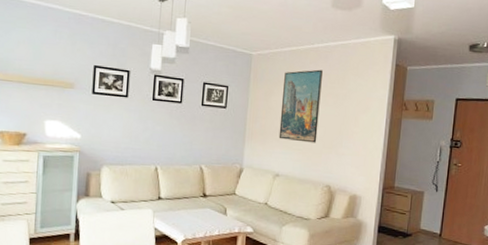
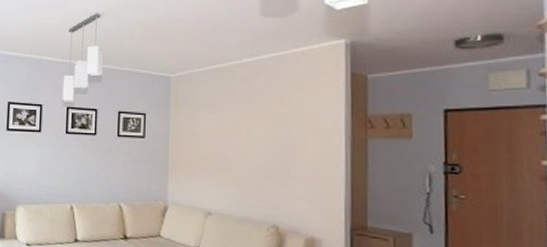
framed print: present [278,69,323,143] -> none [208,87,256,174]

